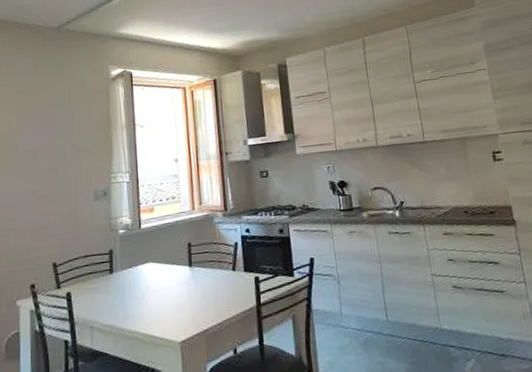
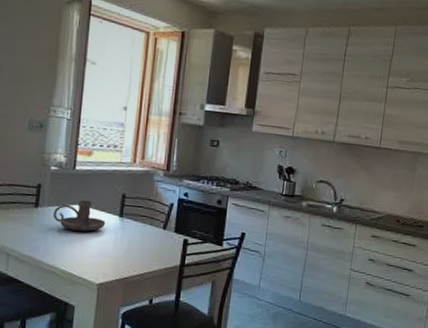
candle holder: none [127,257,178,290] -> present [53,200,106,232]

